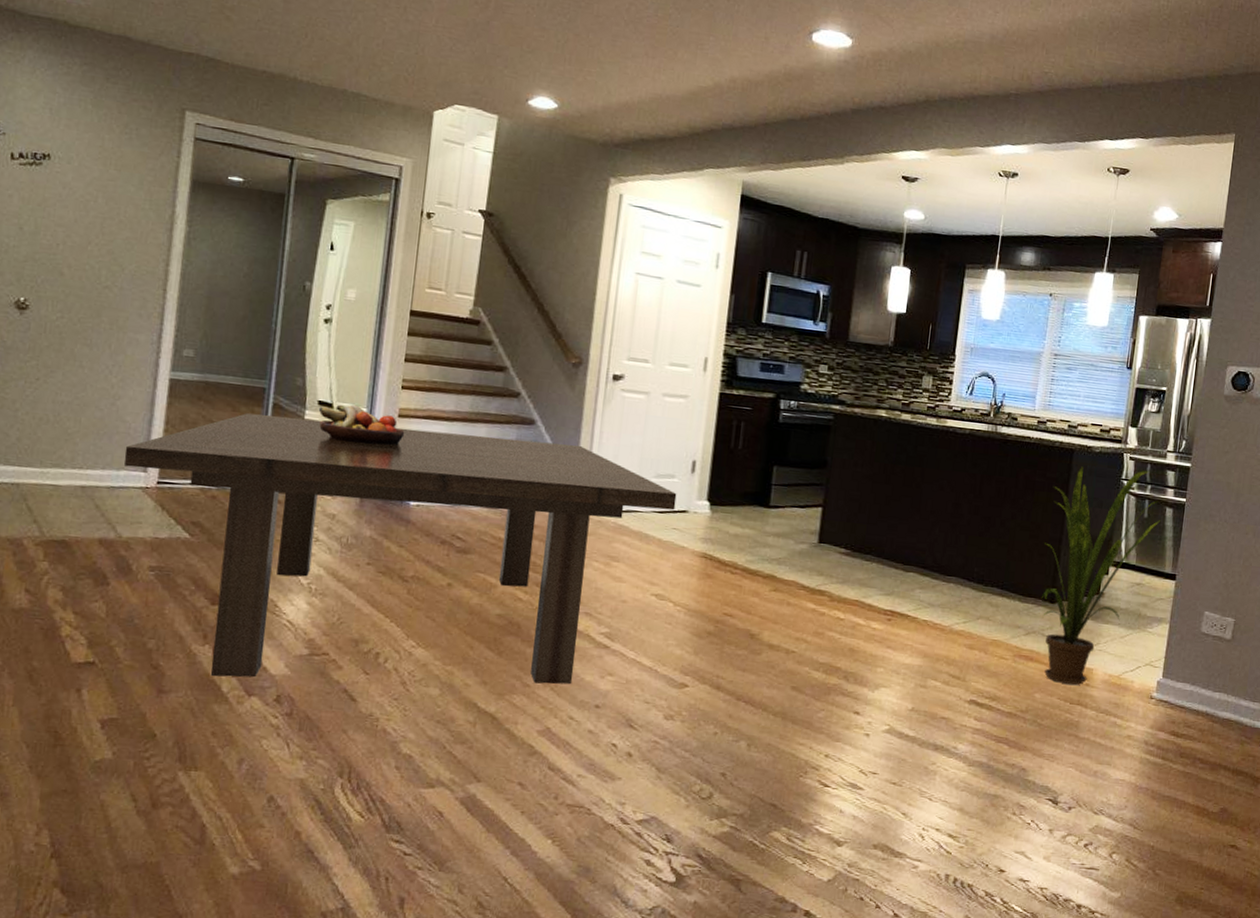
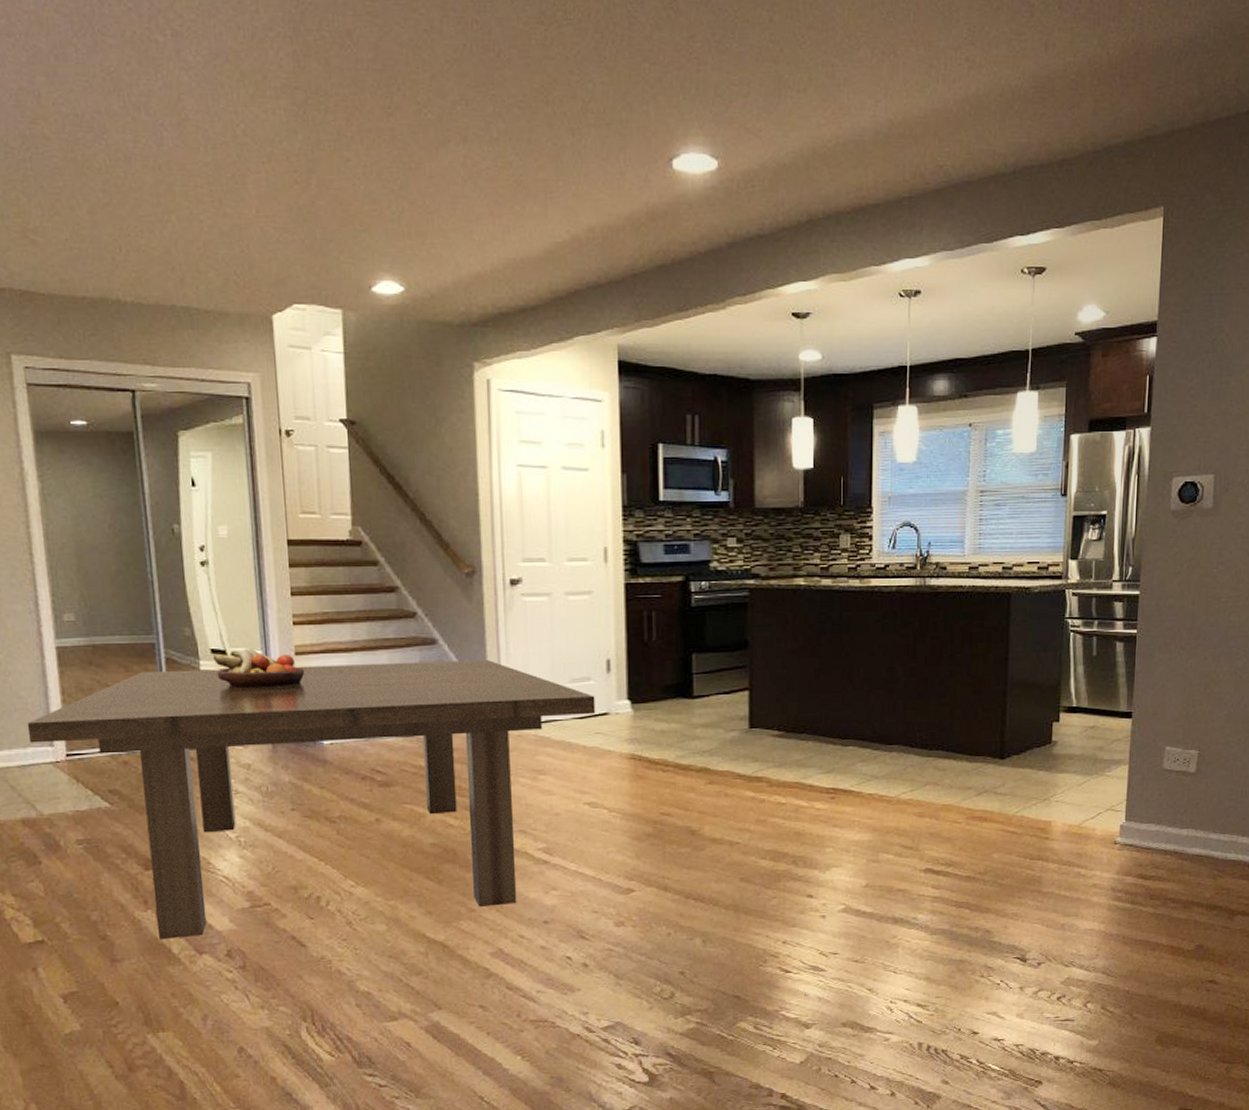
house plant: present [1041,466,1160,685] -> none [988,604,1111,840]

